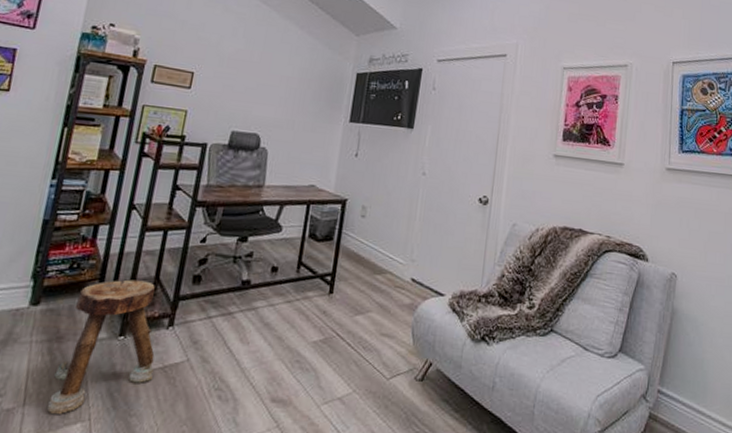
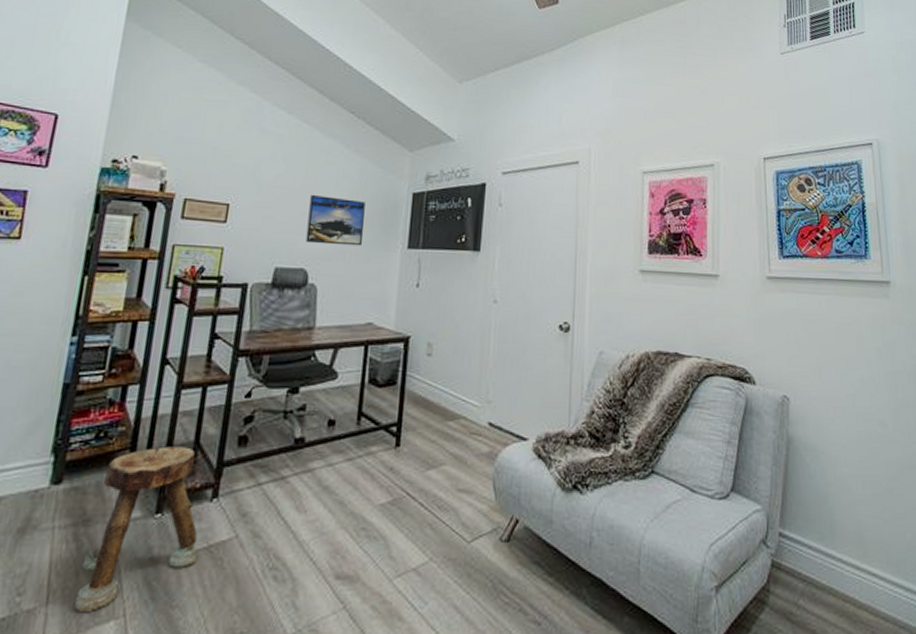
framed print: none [260,68,314,117] -> present [305,194,365,246]

